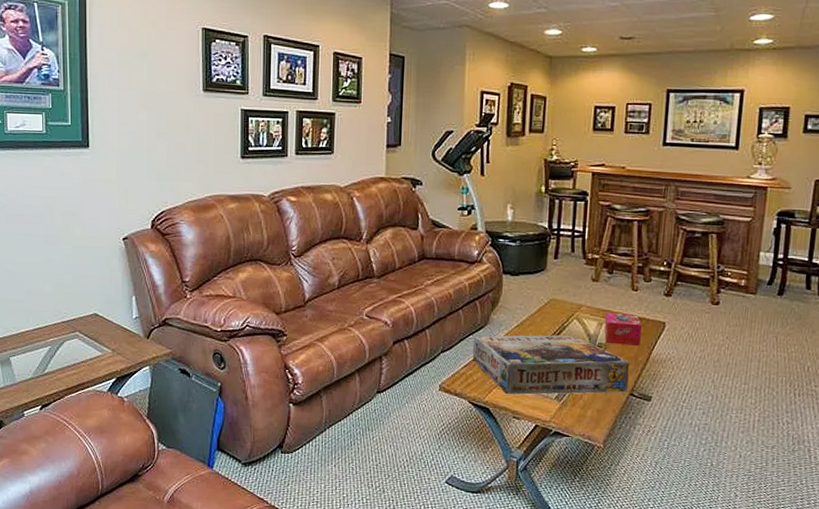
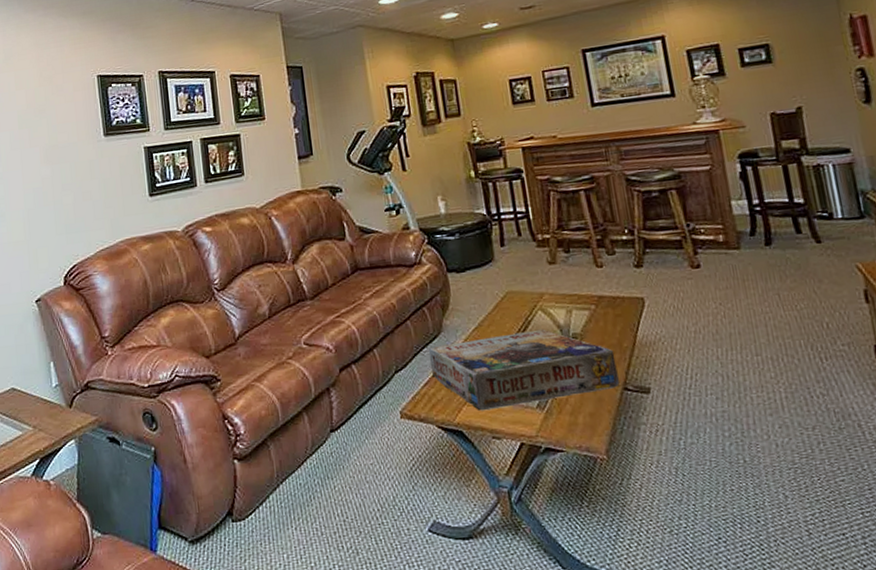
tissue box: present [604,312,642,347] -> none [572,294,621,333]

